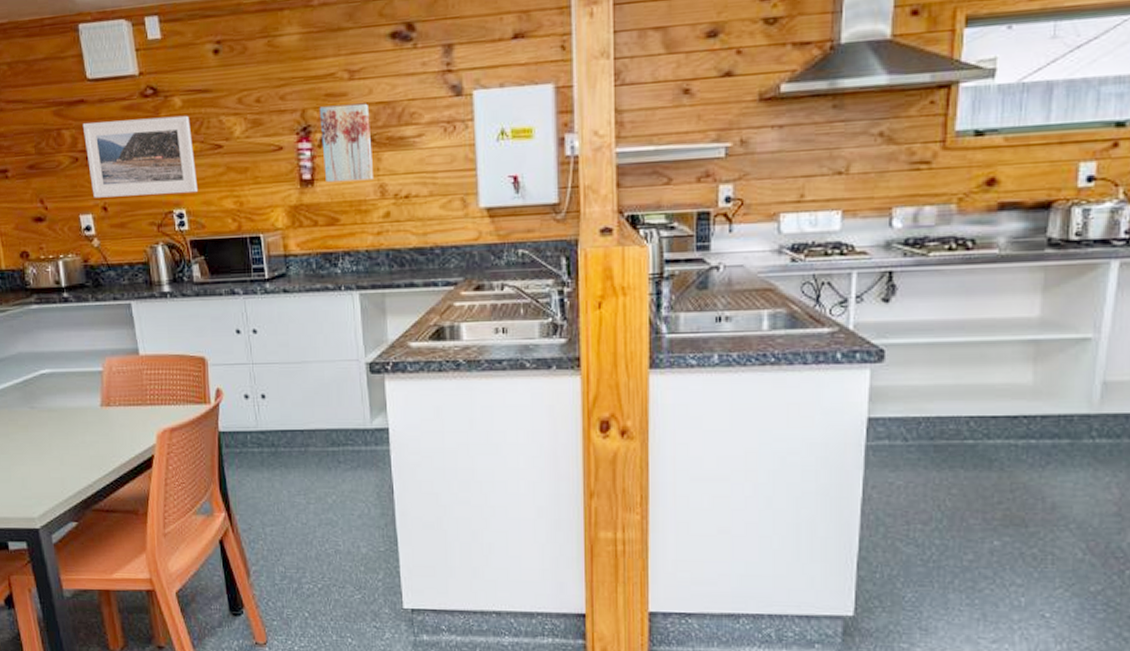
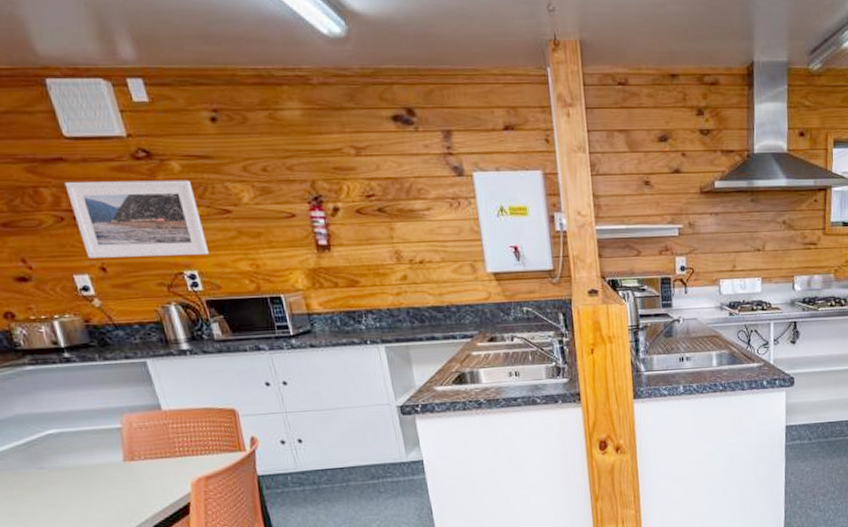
wall art: present [319,103,373,183] -> none [329,178,388,248]

